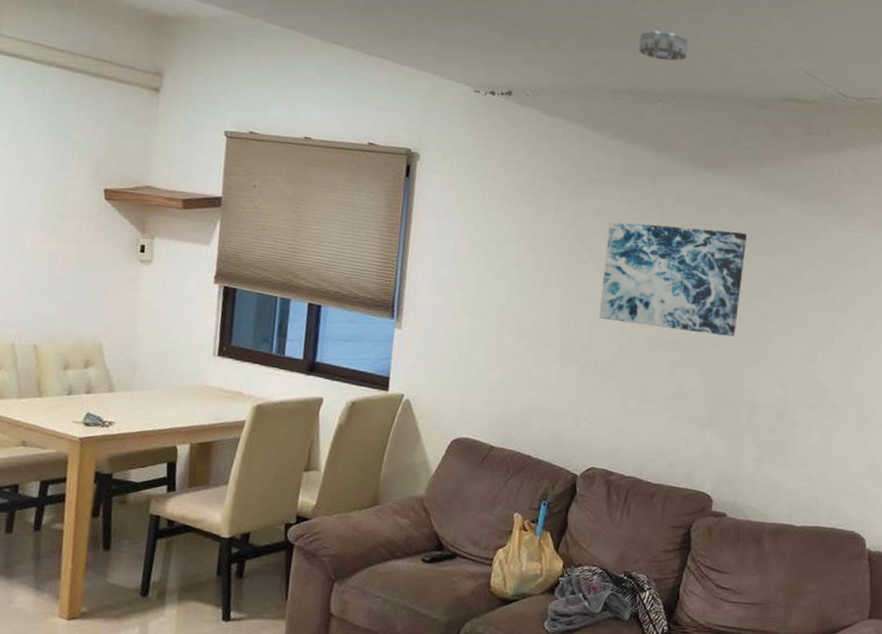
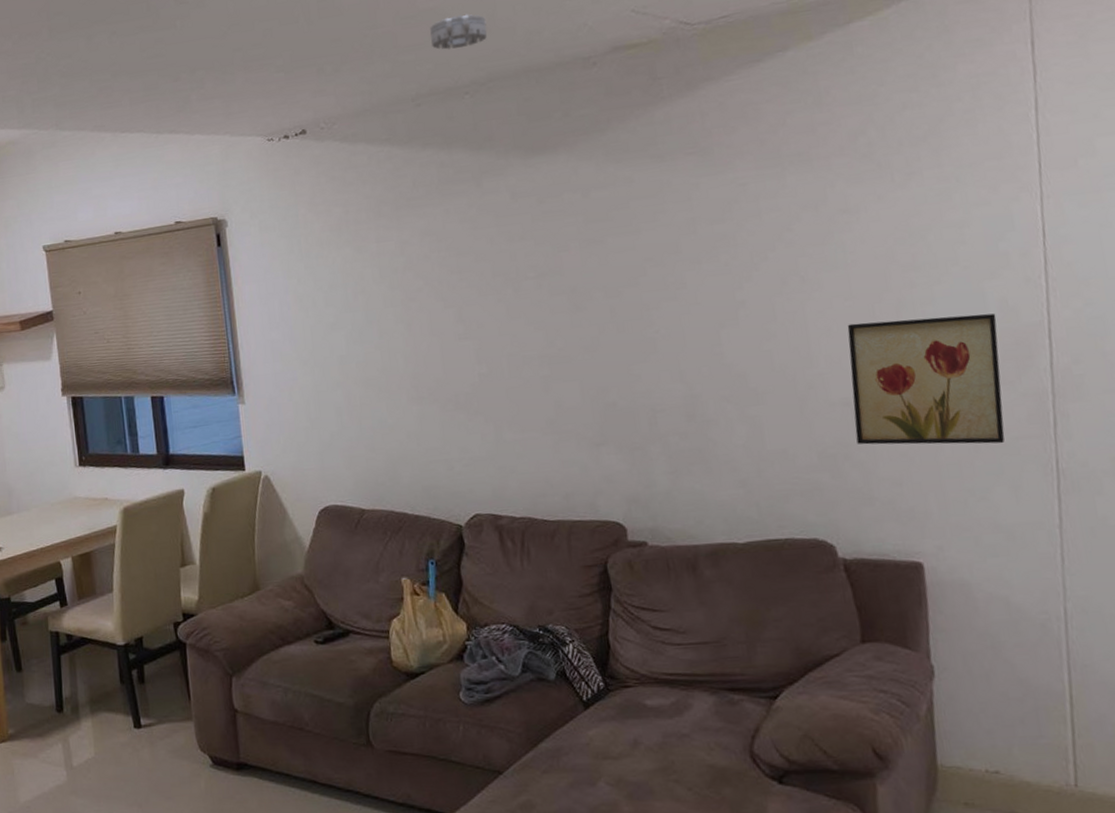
wall art: present [598,221,747,337] -> none [439,214,613,349]

